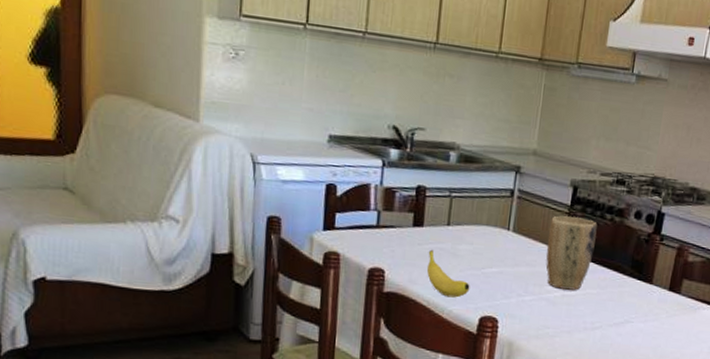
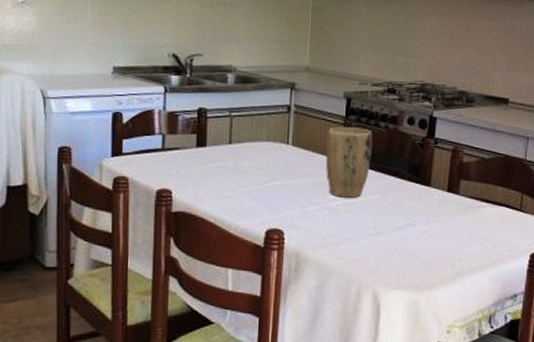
fruit: present [426,249,470,298] -> none [212,167,255,213]

